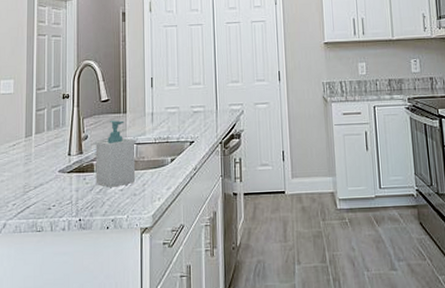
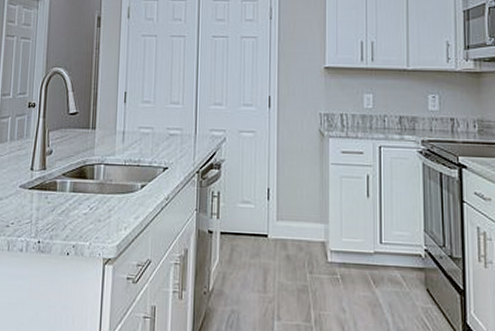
soap bottle: present [95,120,136,187] -> none [58,135,103,210]

